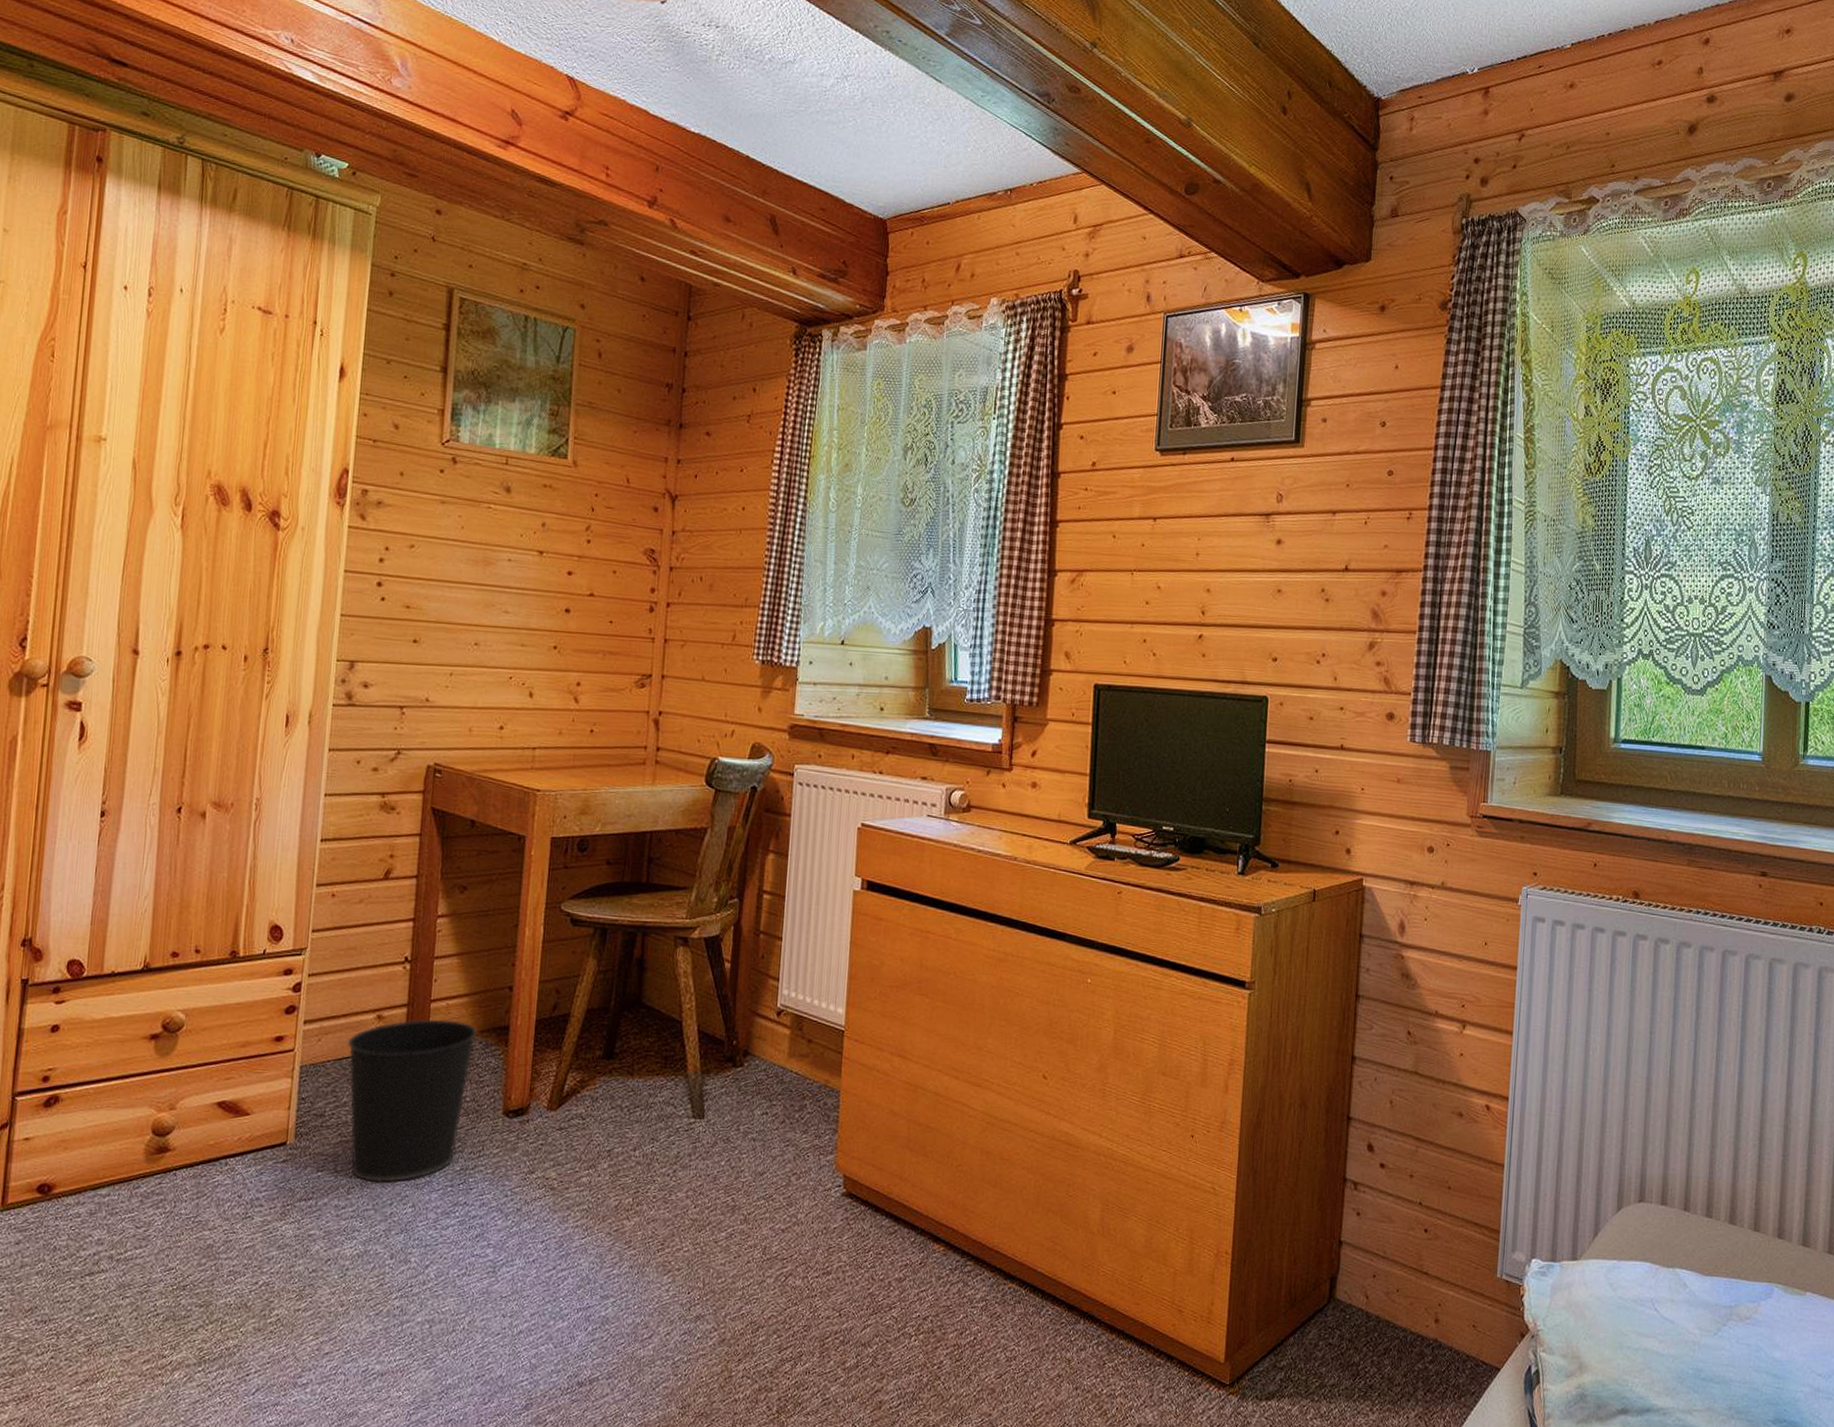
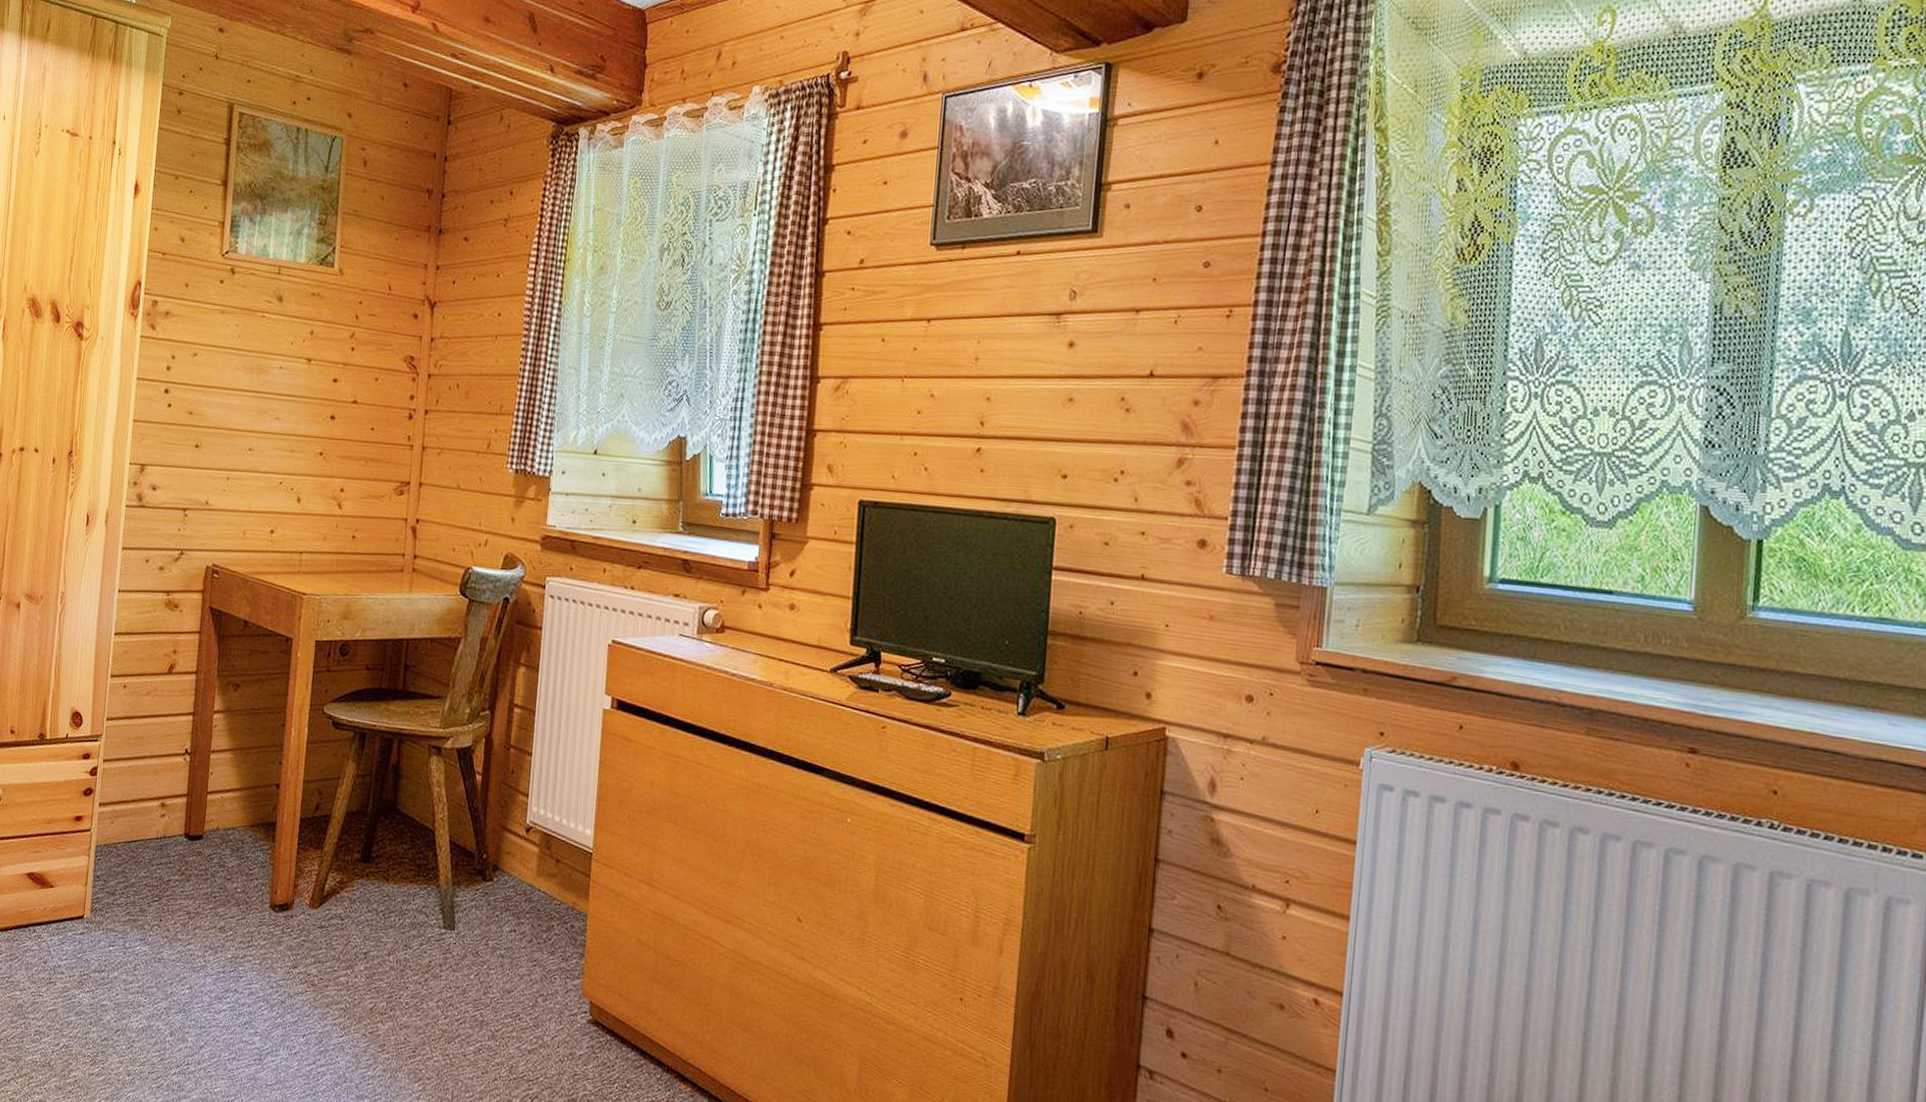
wastebasket: present [347,1019,478,1182] -> none [135,809,248,963]

